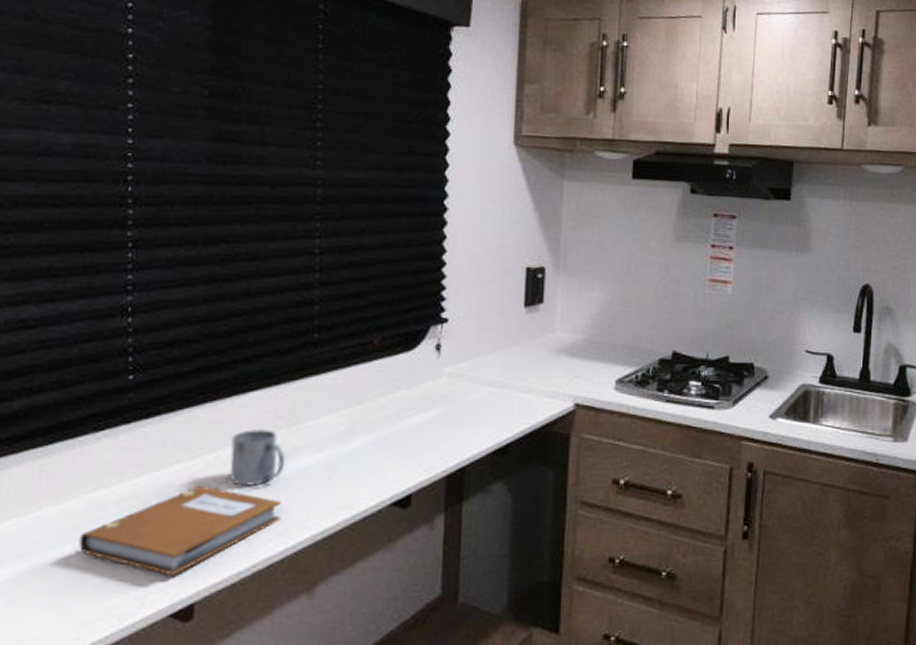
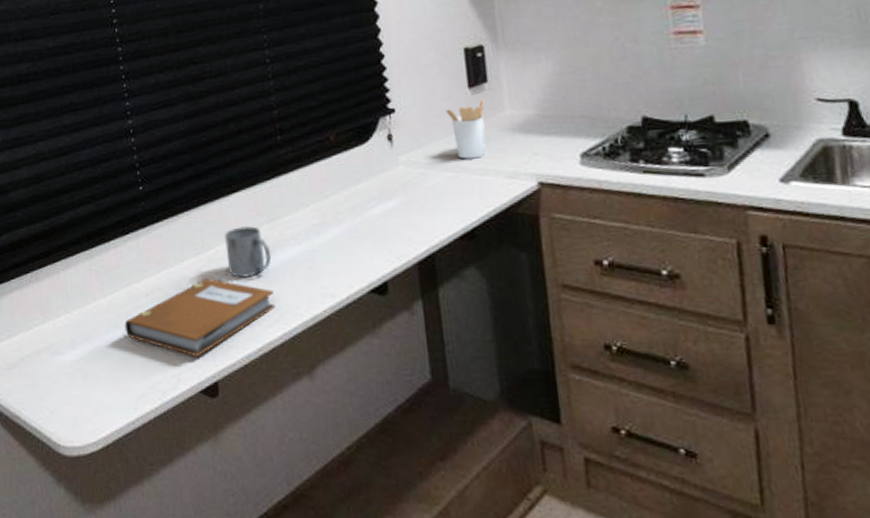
utensil holder: none [499,317,538,376] -> present [446,97,486,159]

